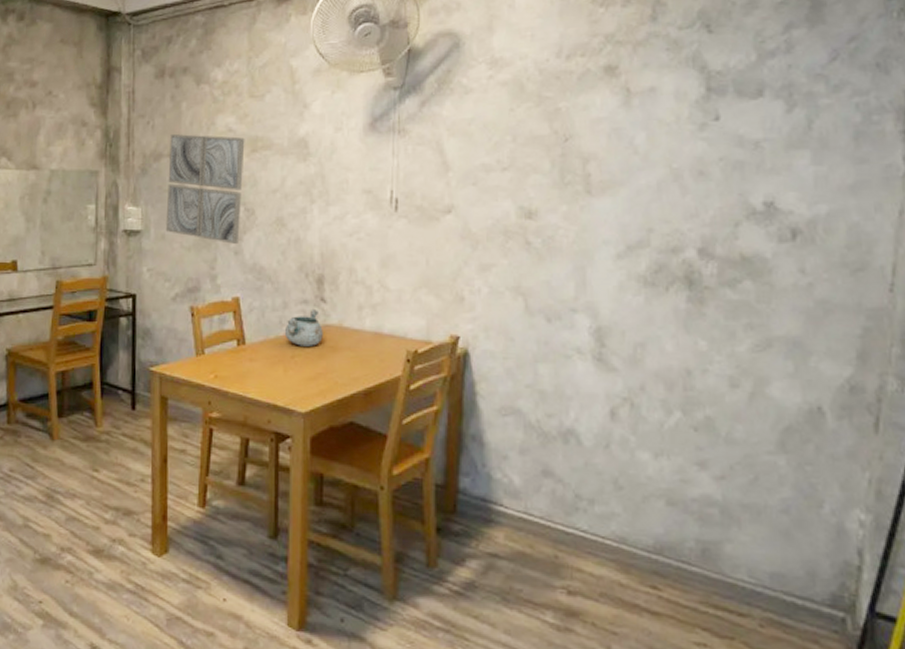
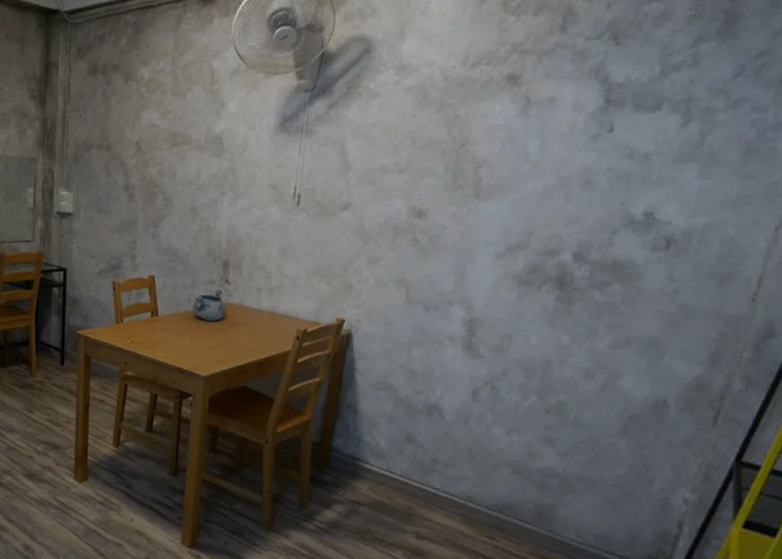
wall art: present [165,133,245,244] -> none [93,126,166,228]

